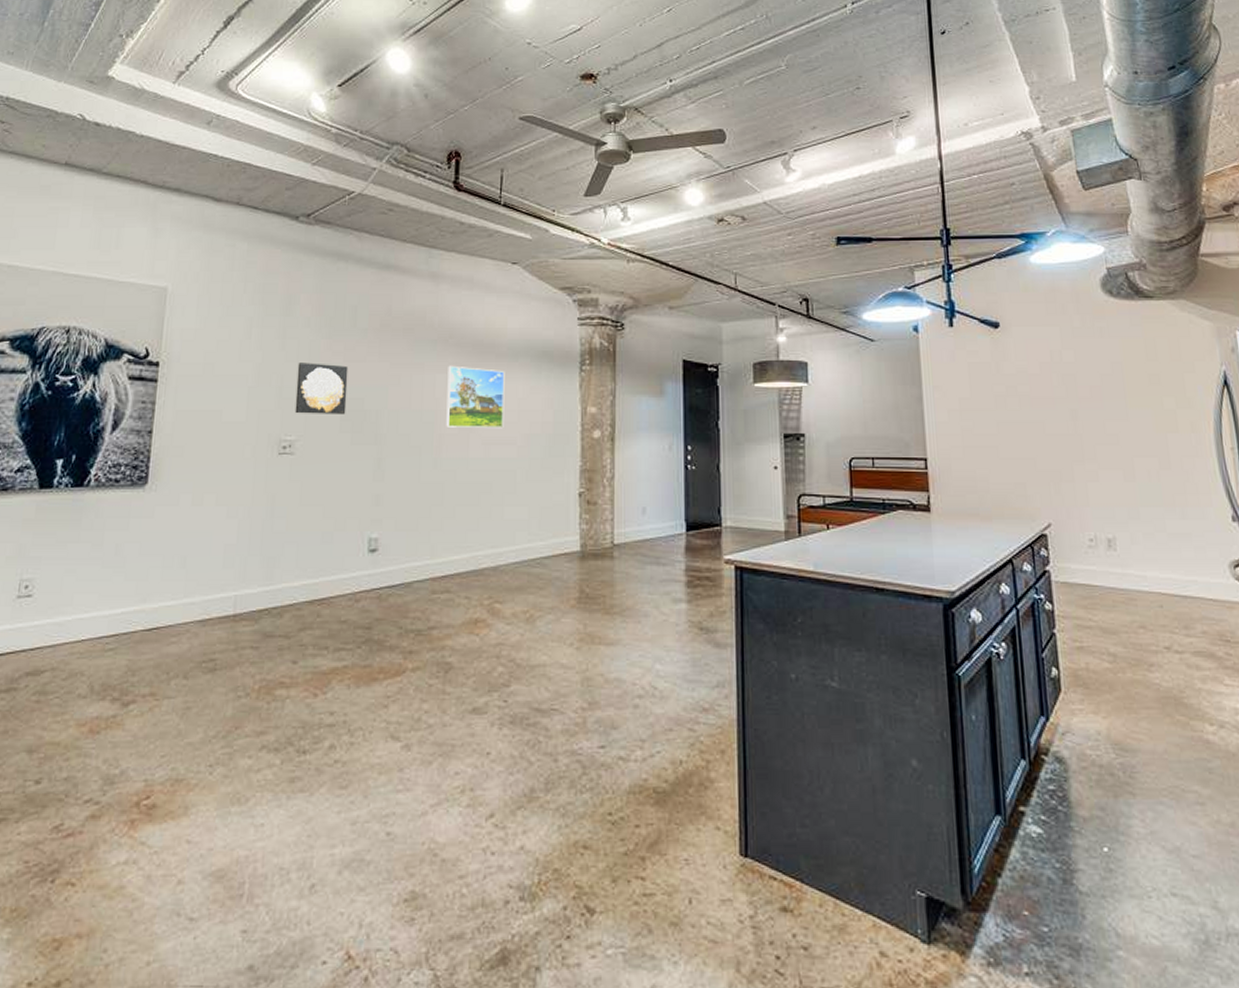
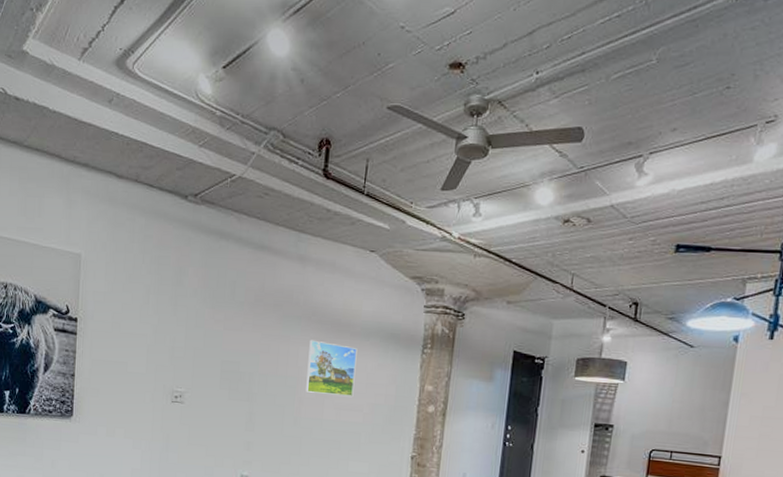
wall art: present [295,363,349,414] -> none [184,327,228,374]

